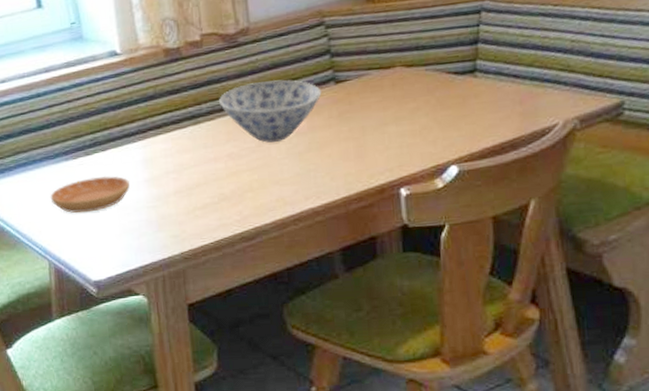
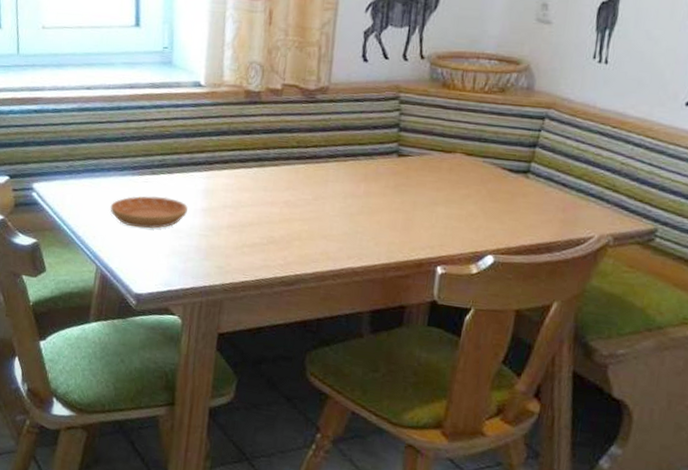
bowl: present [219,79,322,143] -> none [287,139,384,199]

